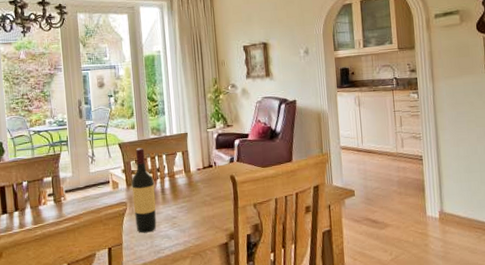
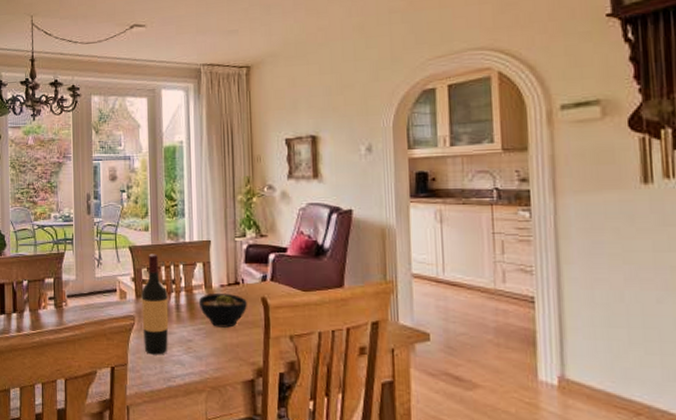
bowl: none [180,175,220,204] -> present [198,292,247,328]

